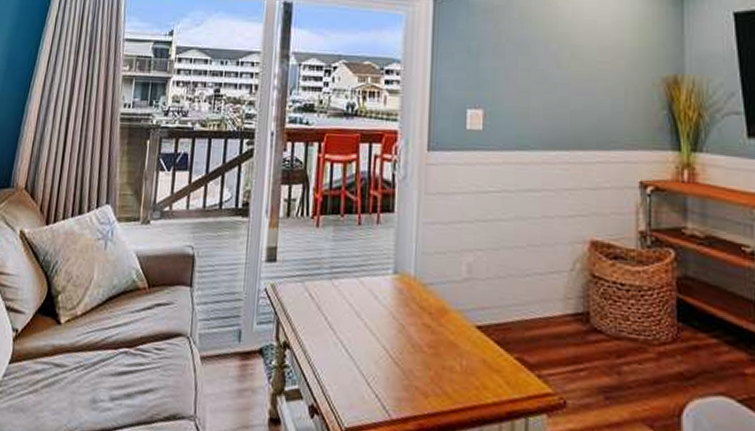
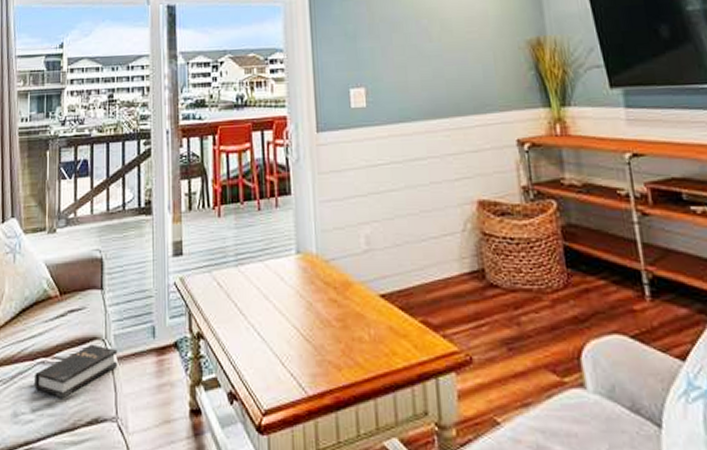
hardback book: none [115,340,202,390] -> present [35,344,118,398]

